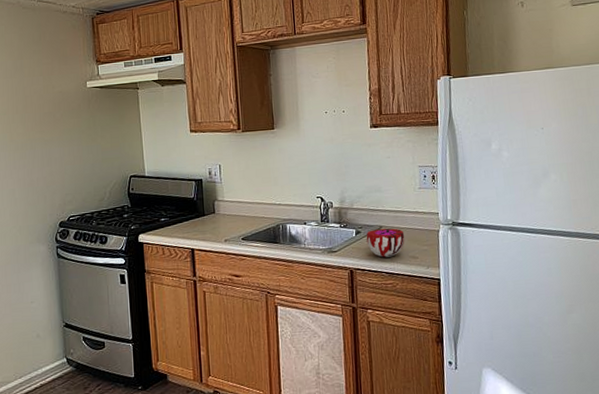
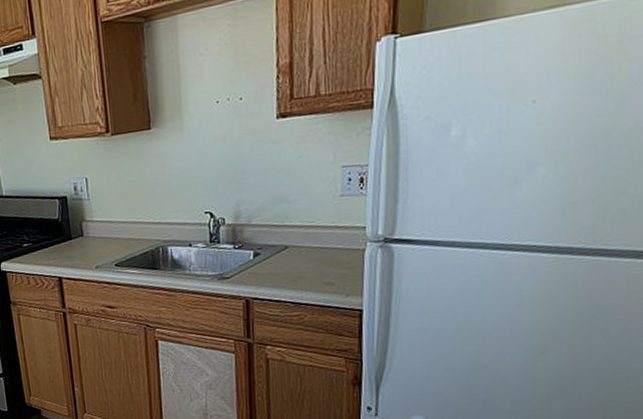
decorative bowl: present [366,228,405,258] -> none [267,248,318,284]

